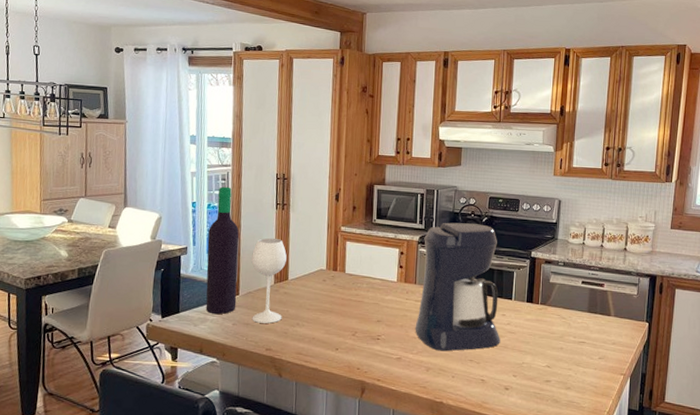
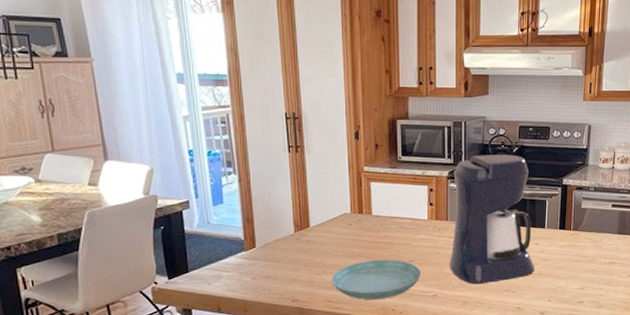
wine bottle: present [205,186,287,324] -> none [212,130,307,275]
saucer: none [303,316,387,357] -> present [331,259,420,300]

